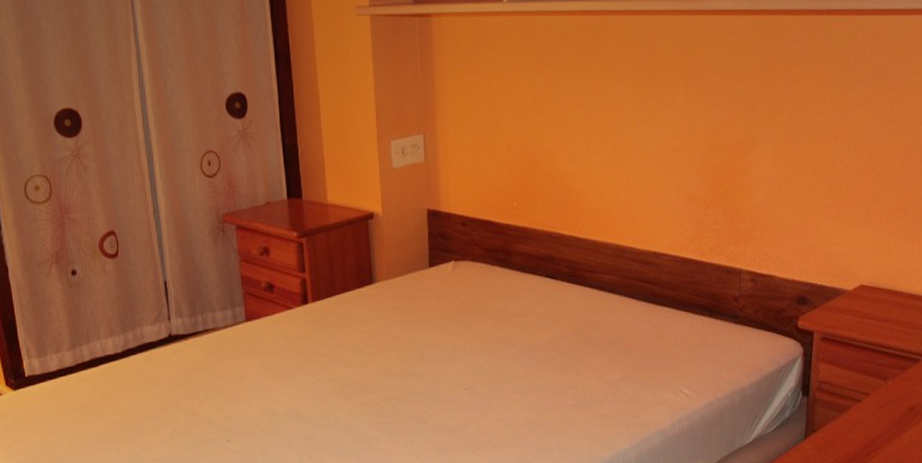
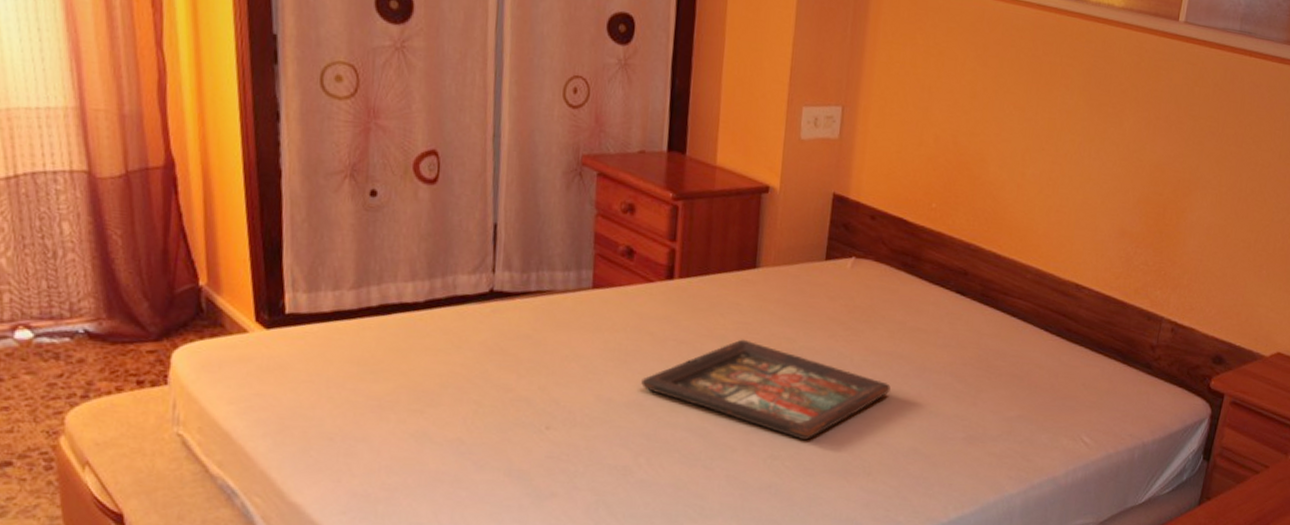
decorative tray: none [295,345,502,425] -> present [641,339,891,441]

